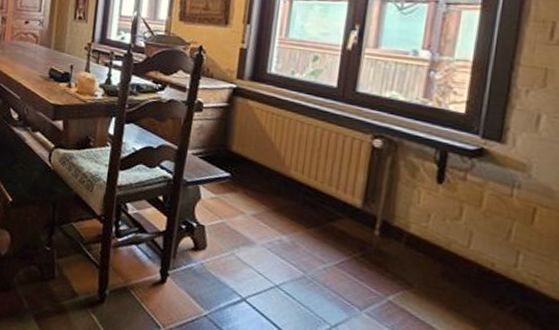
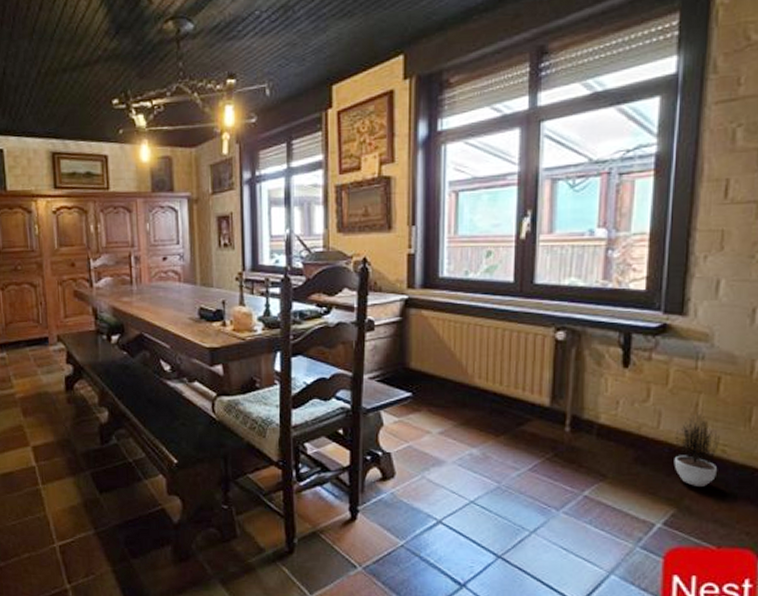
potted plant: none [481,237,532,314] -> present [674,411,720,492]

